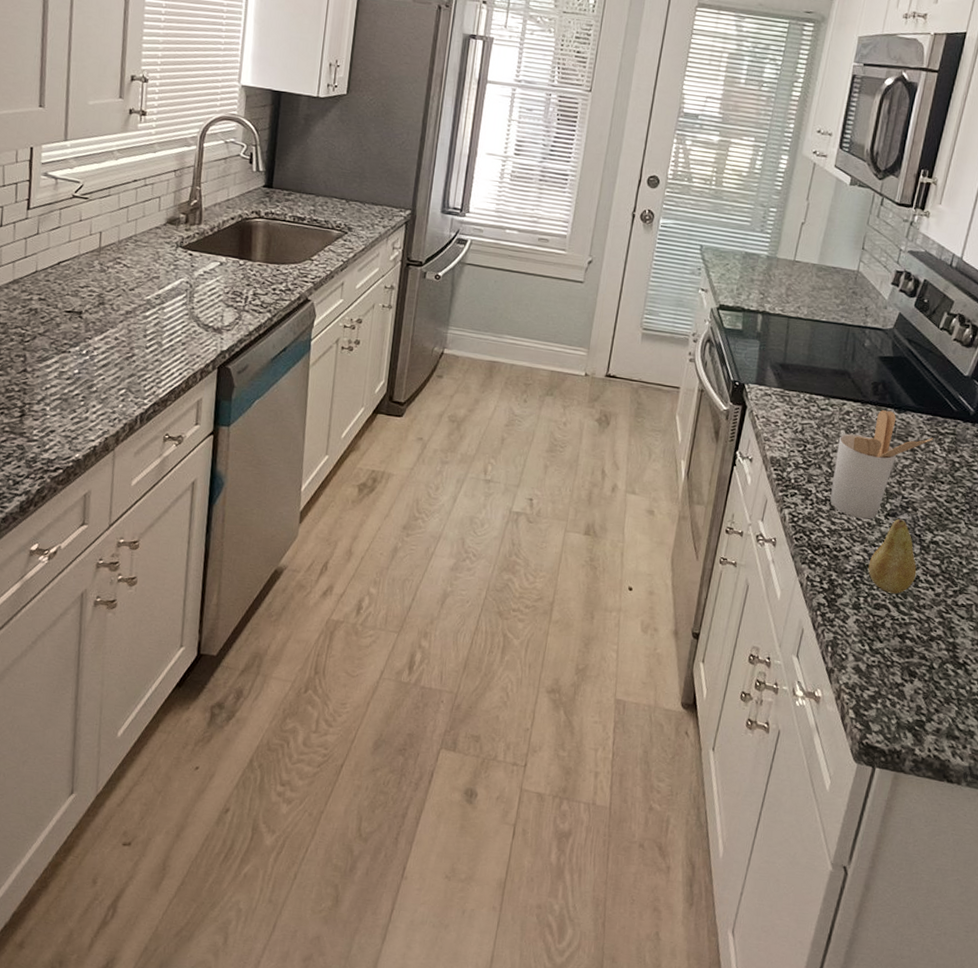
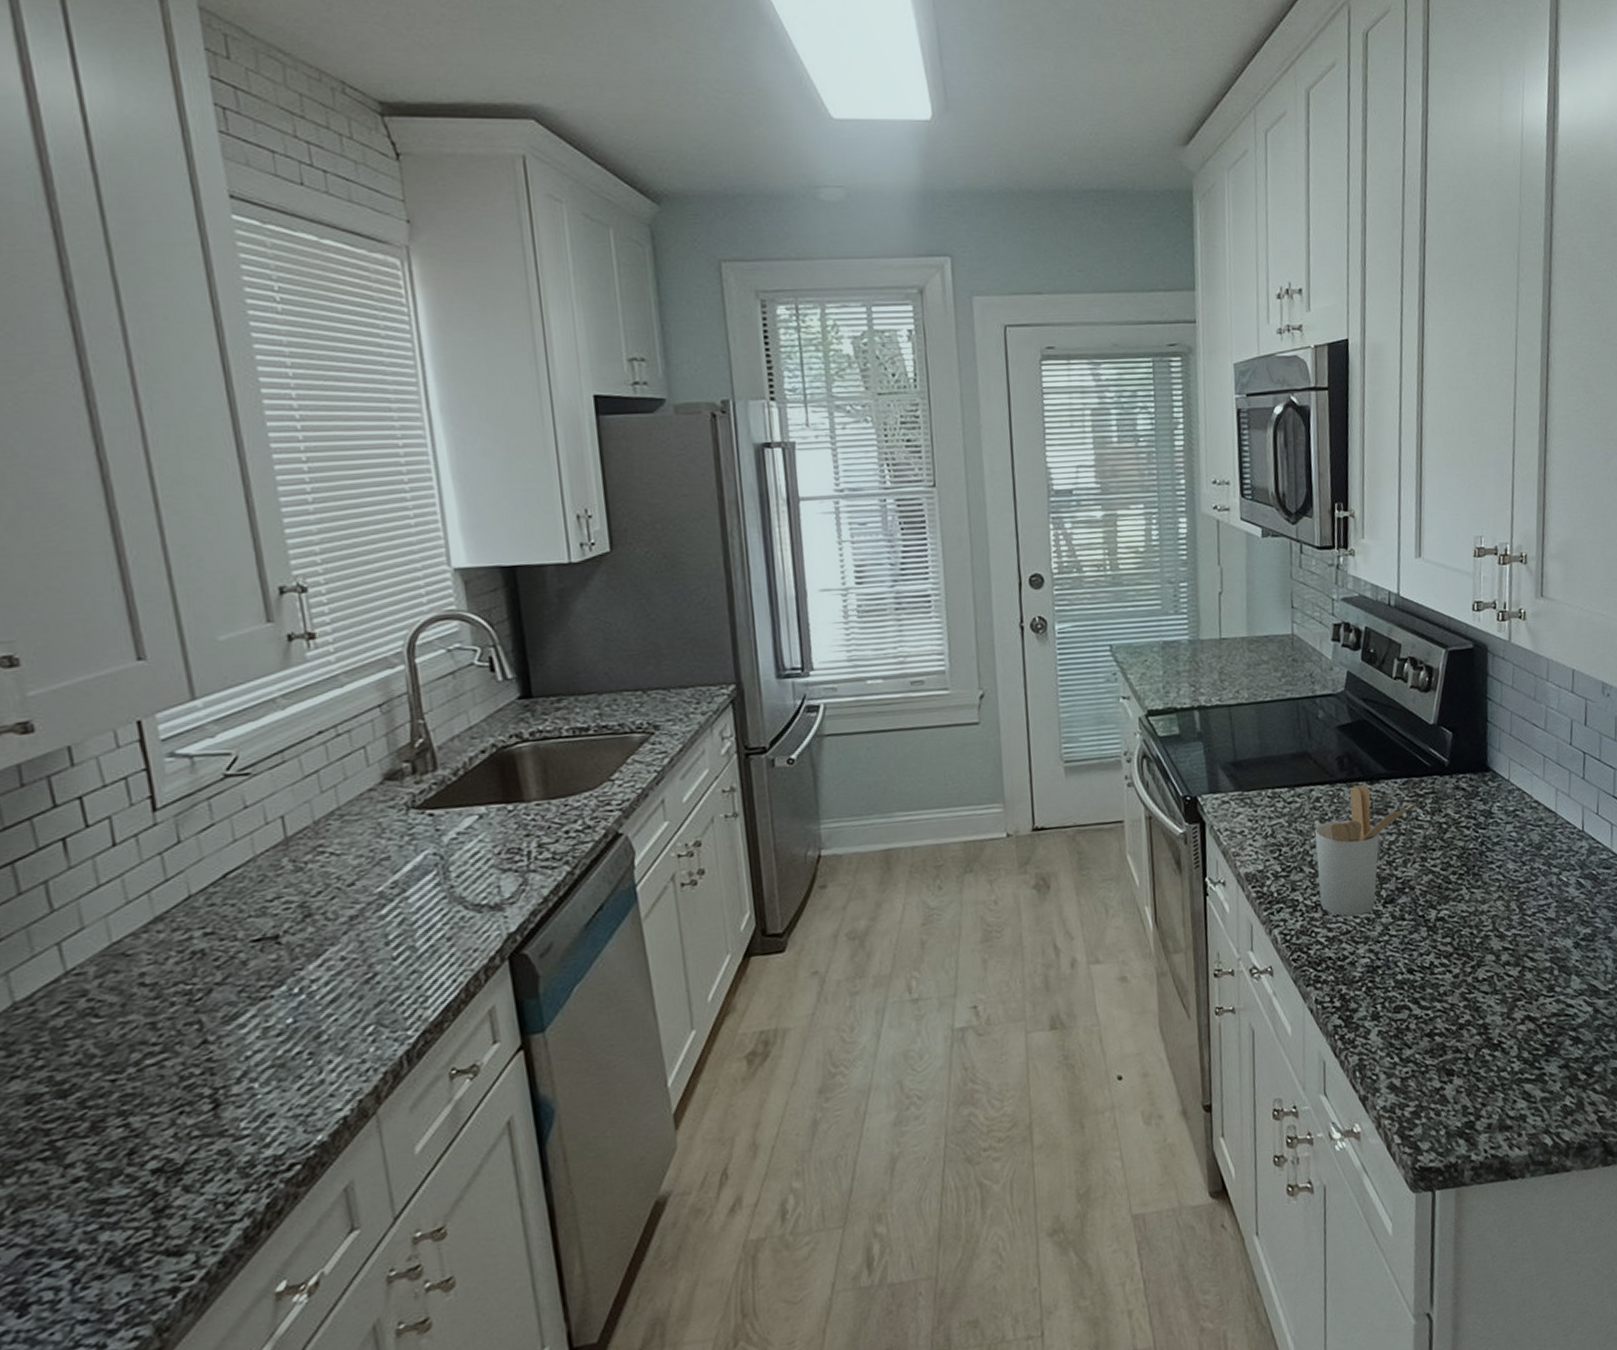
fruit: present [868,519,917,594] -> none [1377,904,1430,990]

